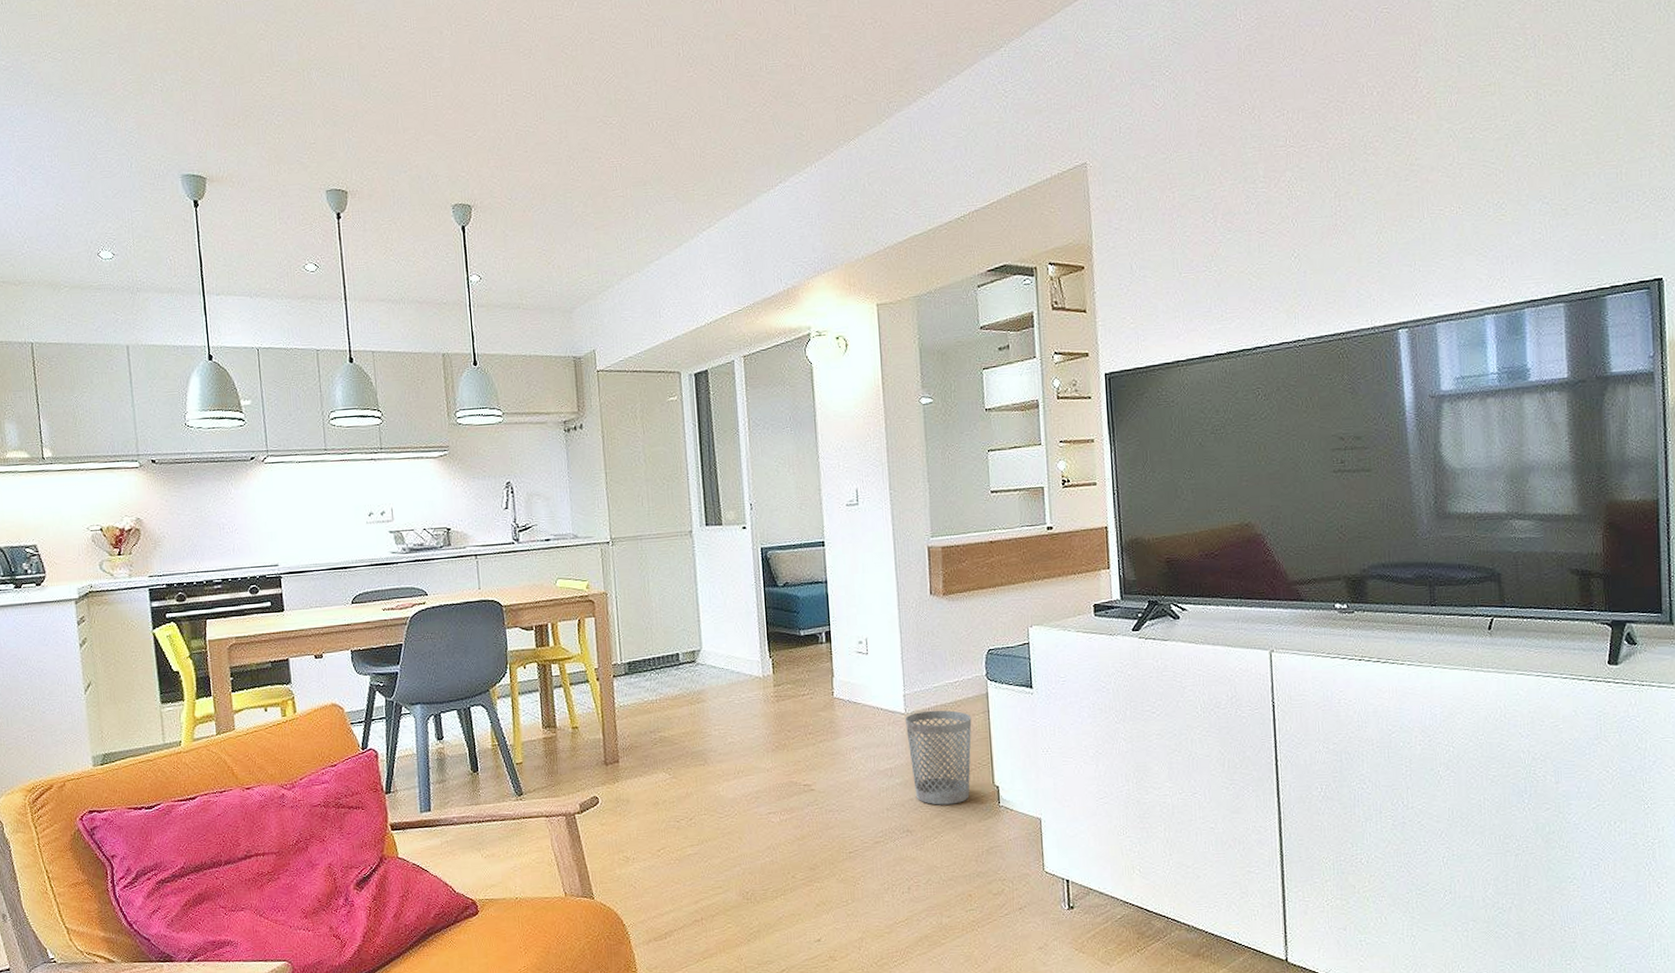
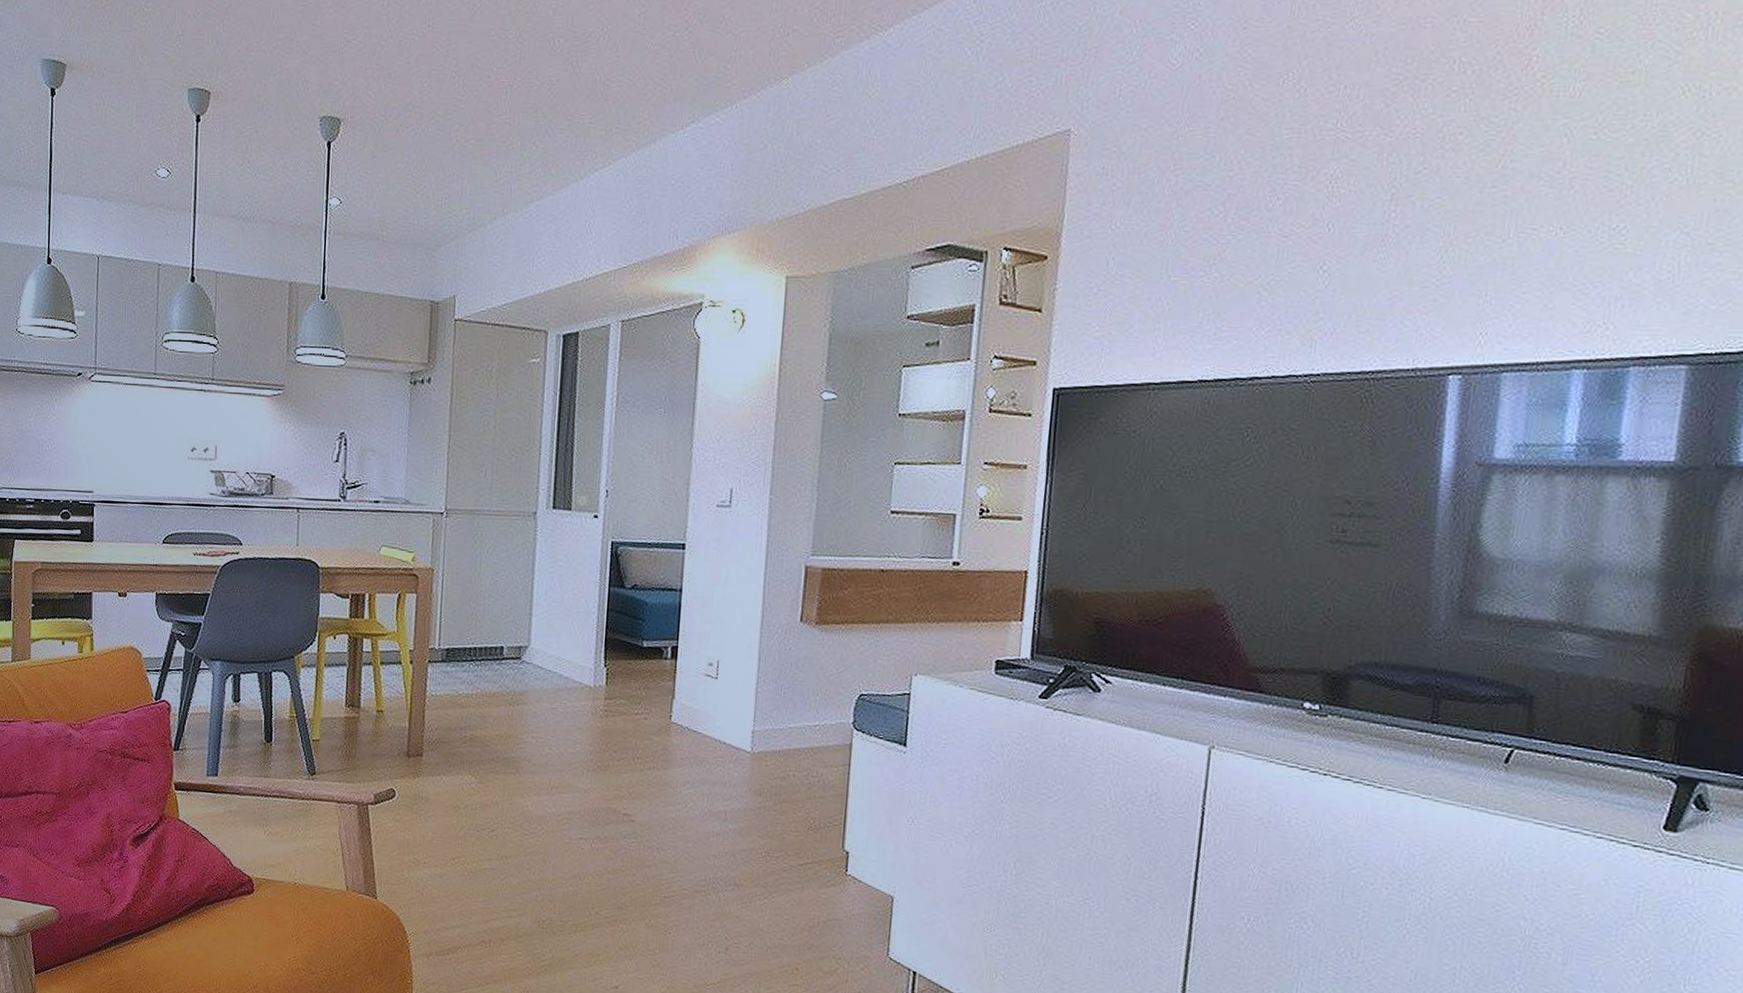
wastebasket: present [906,710,972,805] -> none [749,753,828,864]

